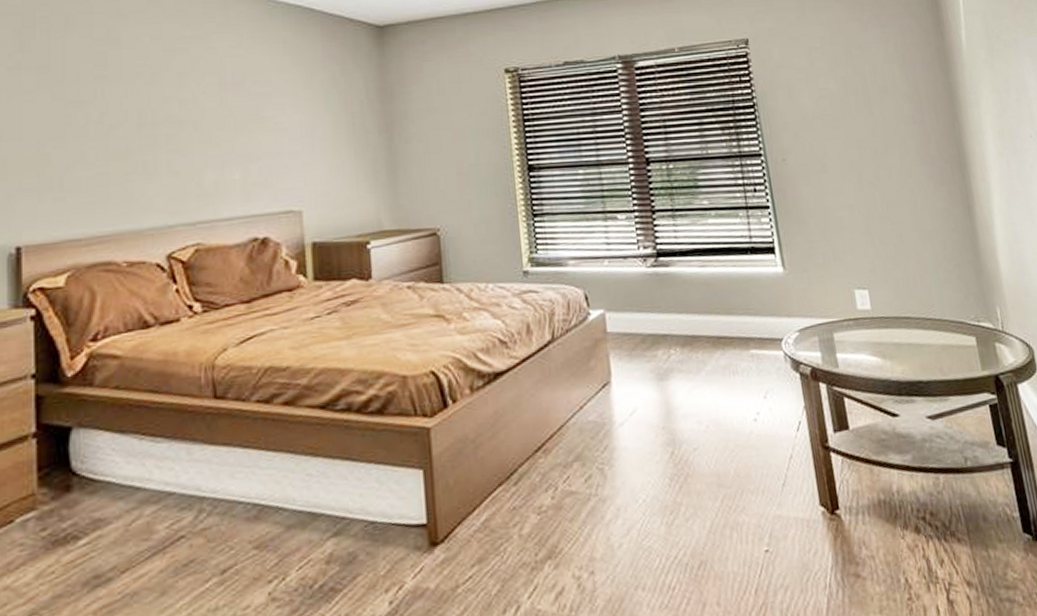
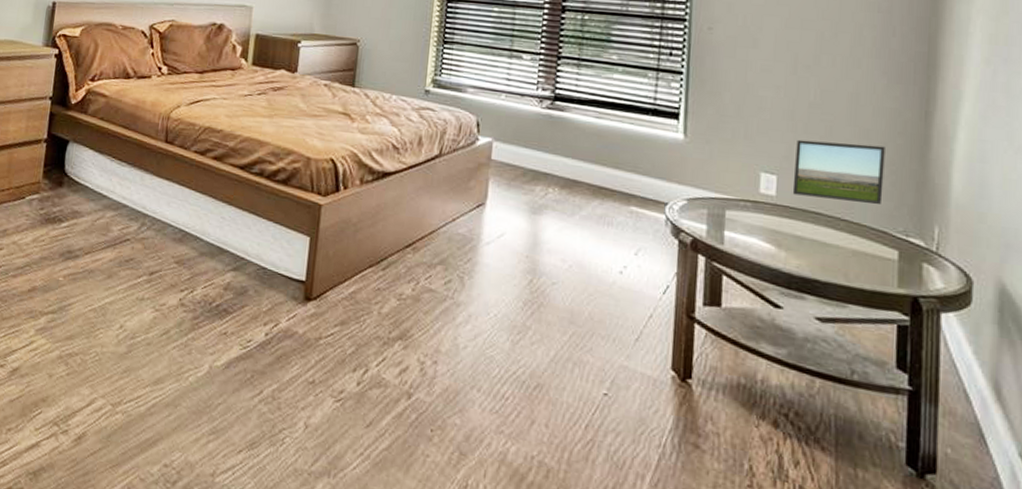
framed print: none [877,244,953,305] -> present [792,139,885,204]

